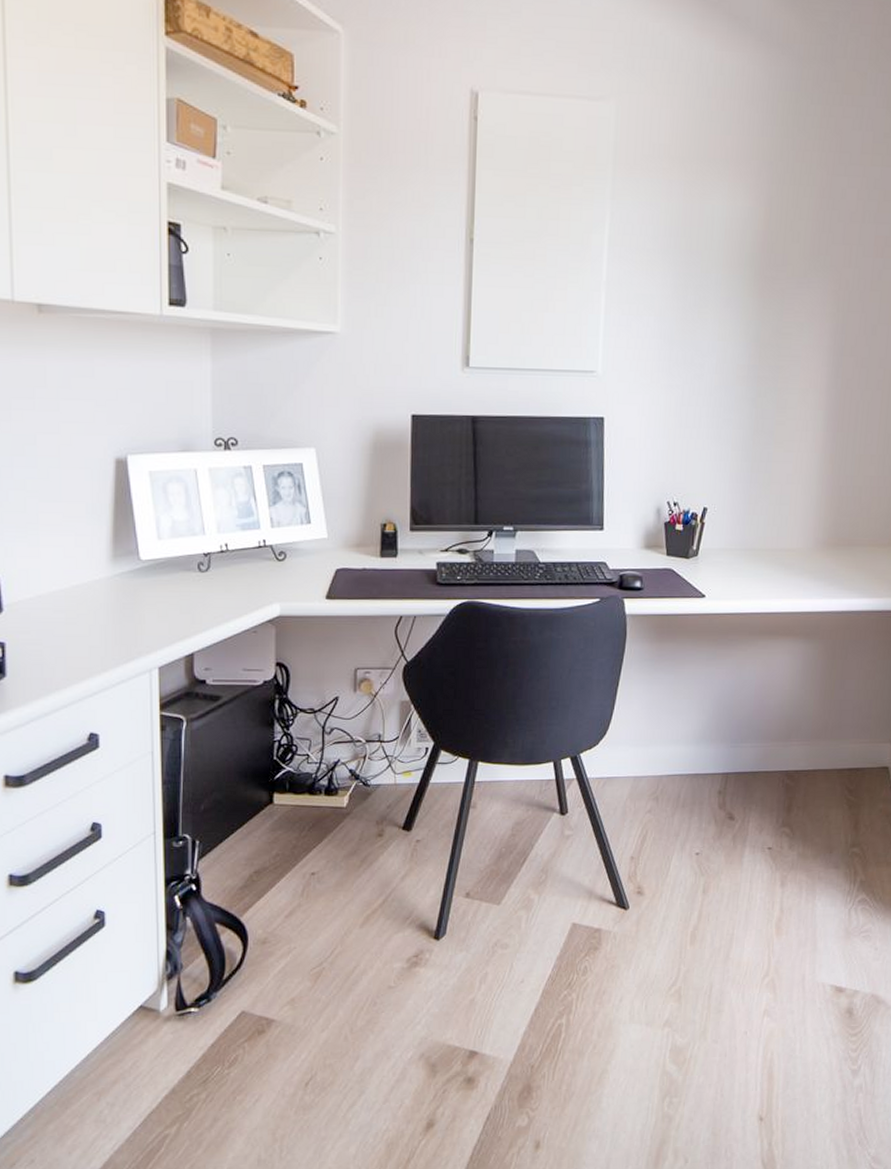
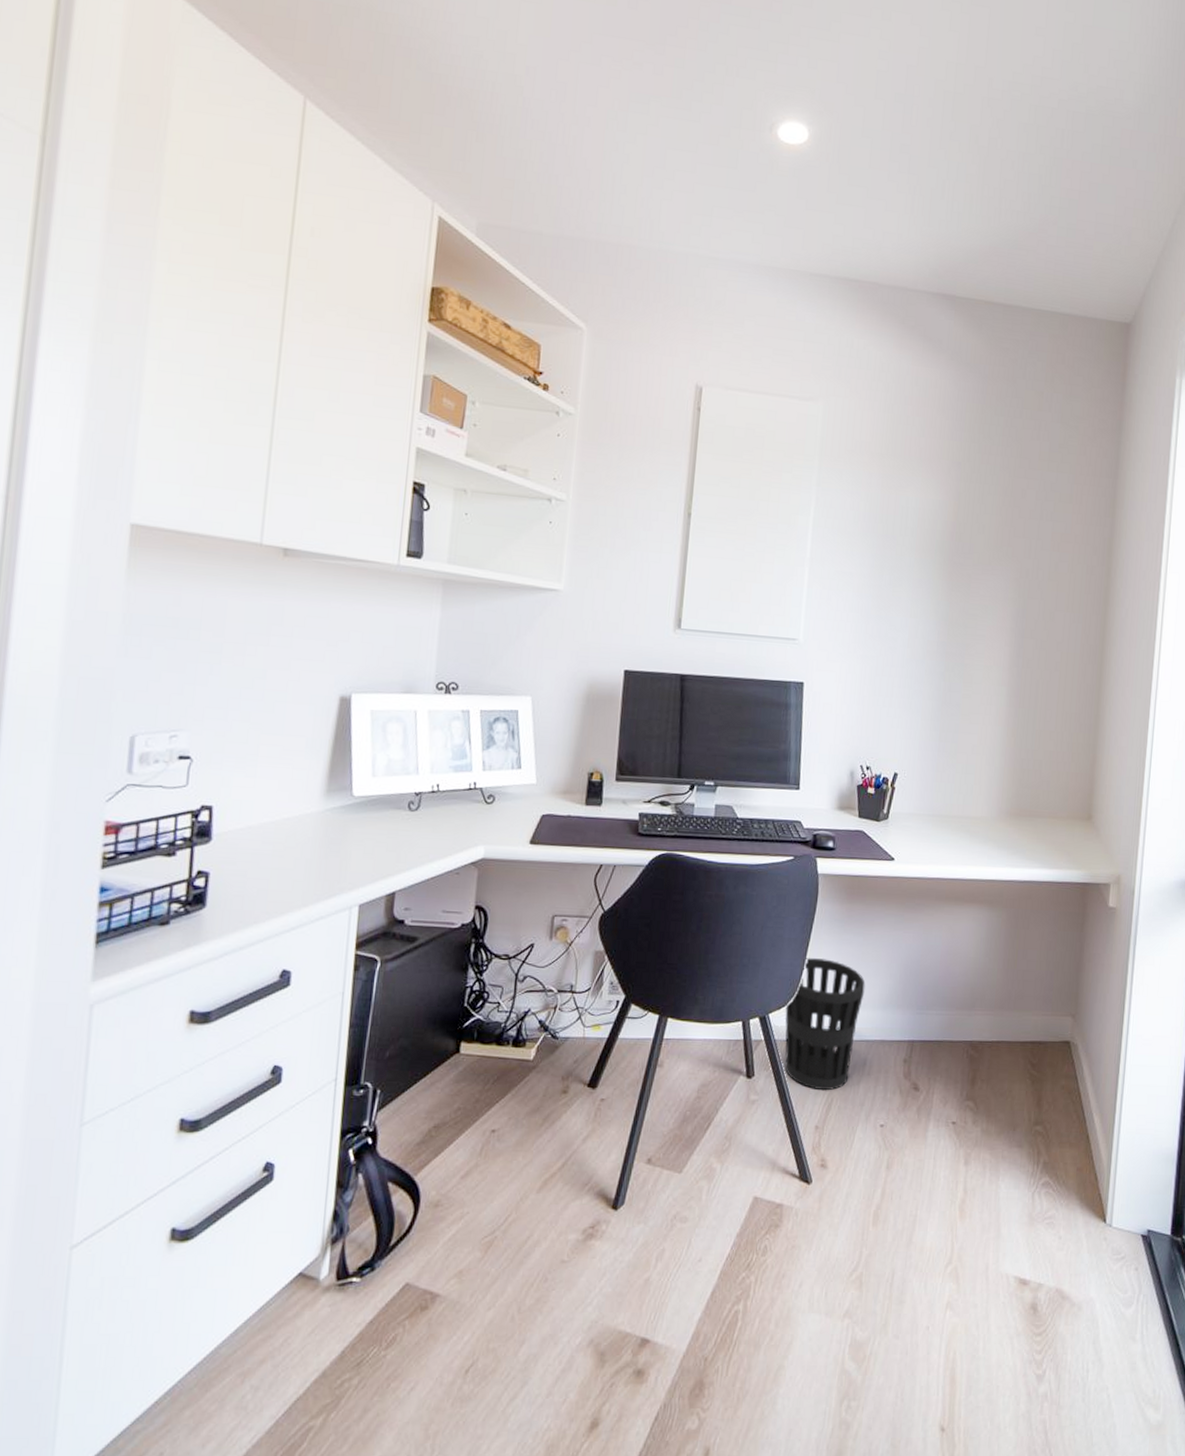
wastebasket: none [596,698,678,823] -> present [784,958,865,1090]

